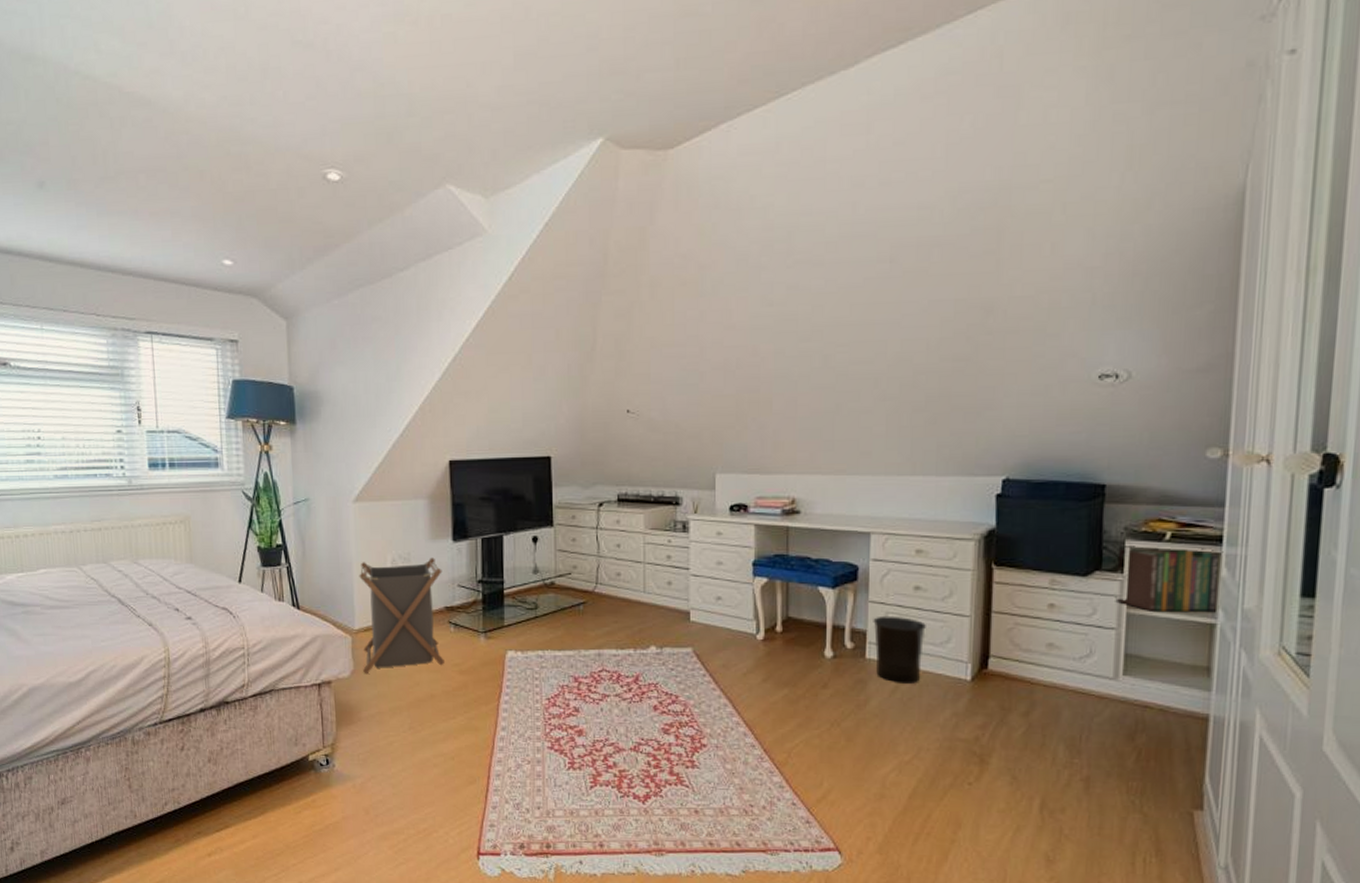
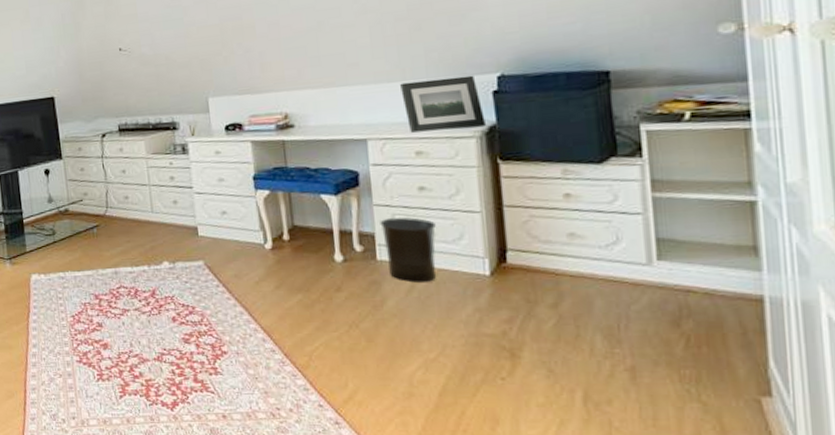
picture frame: none [909,476,986,530] -> present [400,75,485,133]
books: present [1115,546,1224,611] -> none [633,125,756,194]

